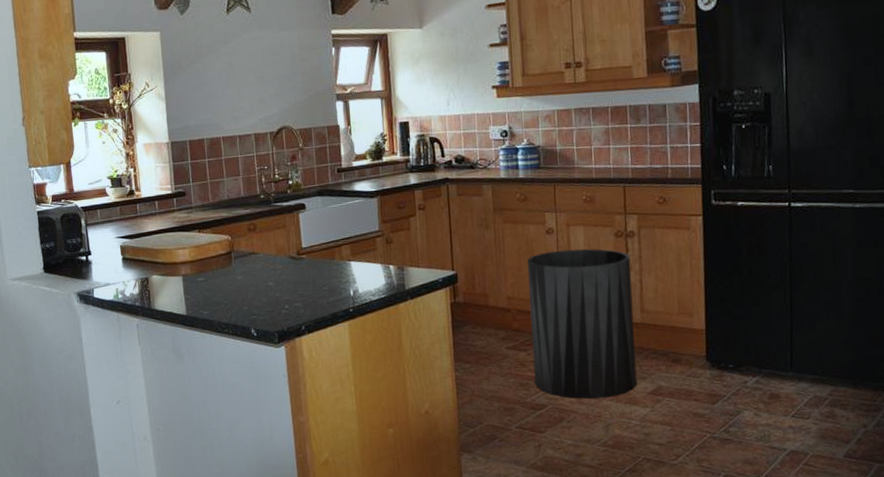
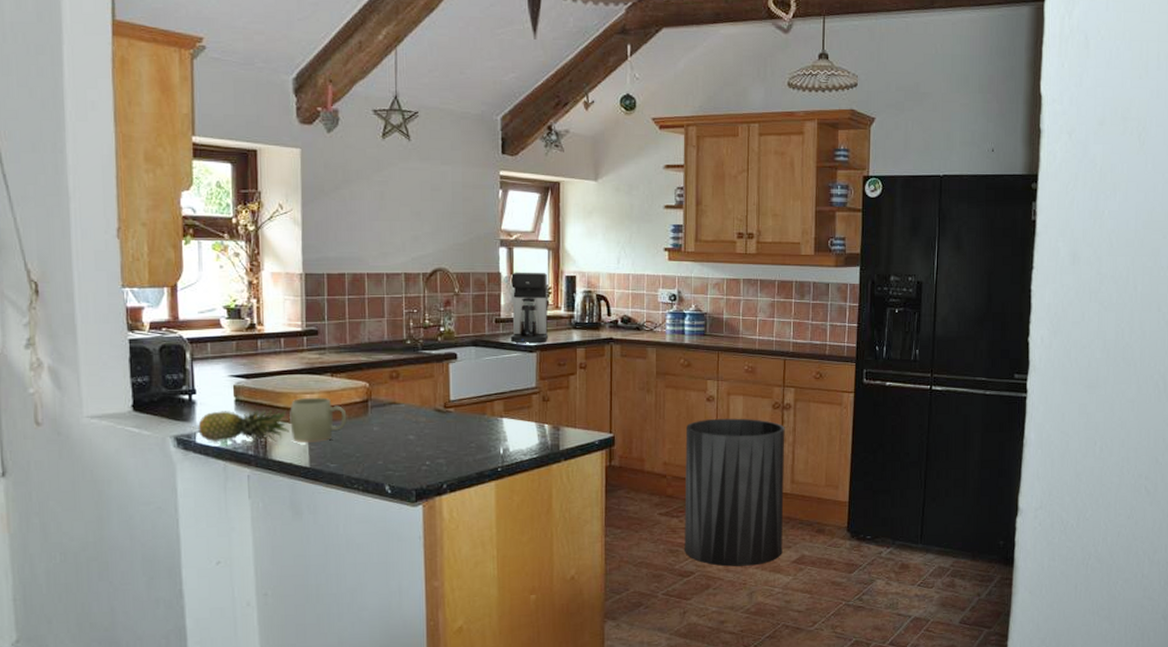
fruit: none [94,264,167,296] -> present [198,409,289,442]
mug: none [166,251,215,293] -> present [289,397,347,443]
coffee maker: none [349,121,388,190] -> present [510,272,549,344]

